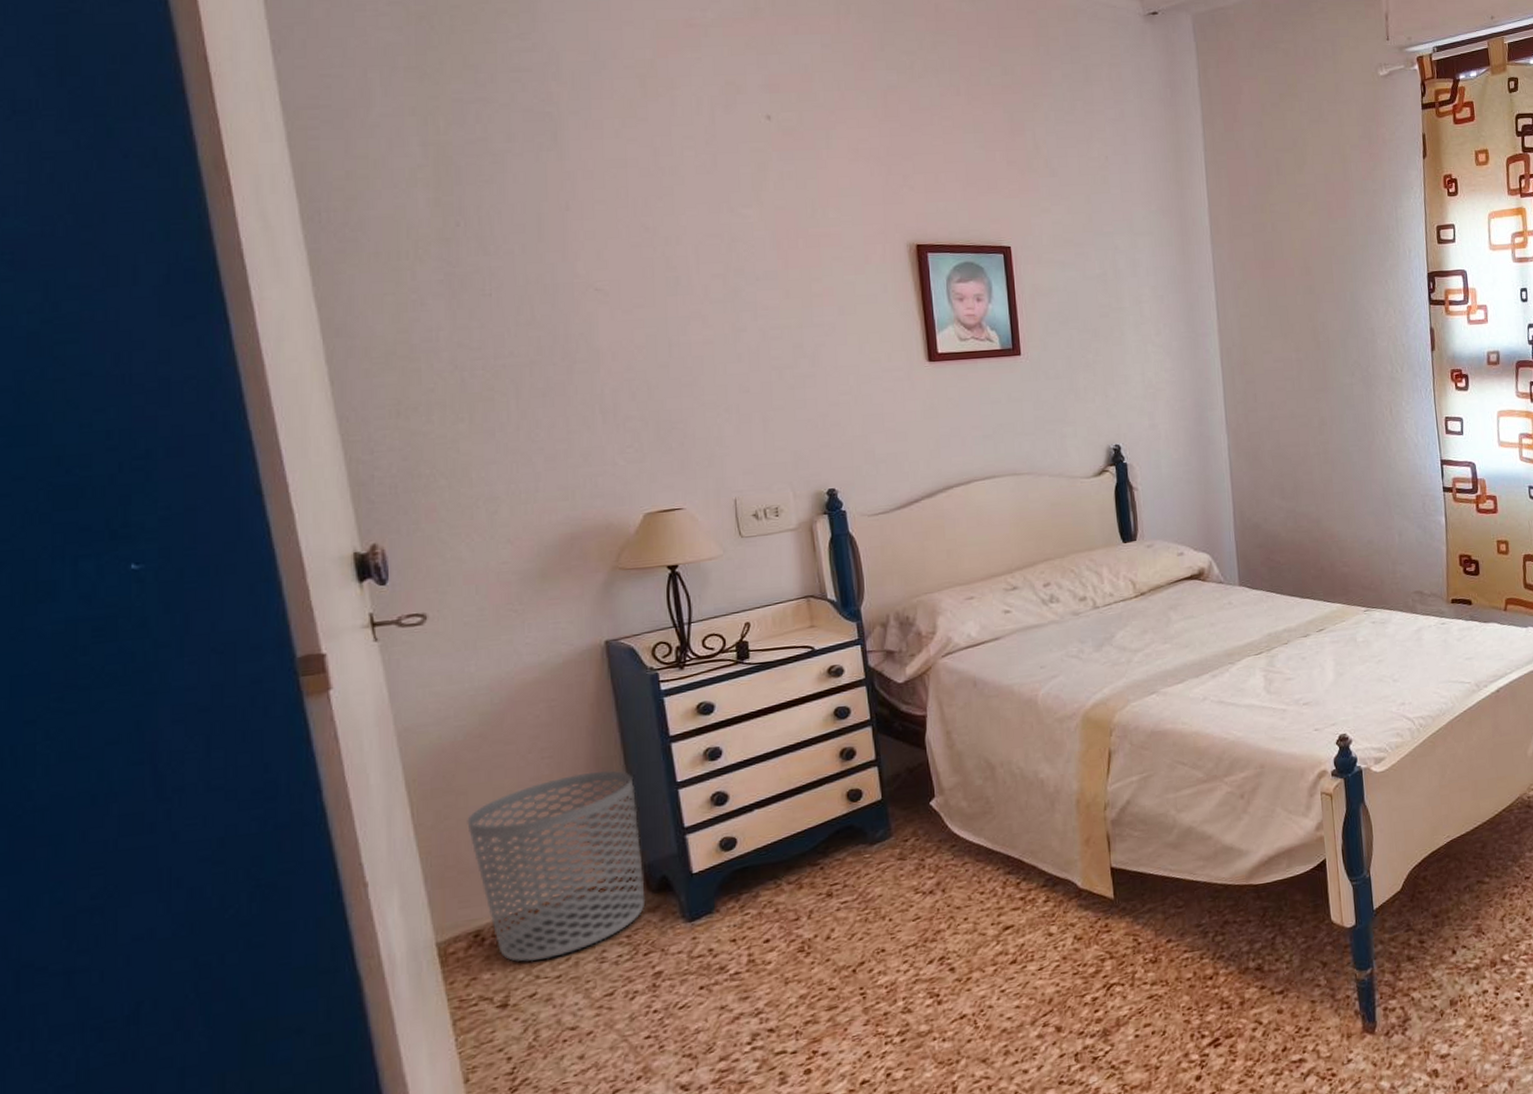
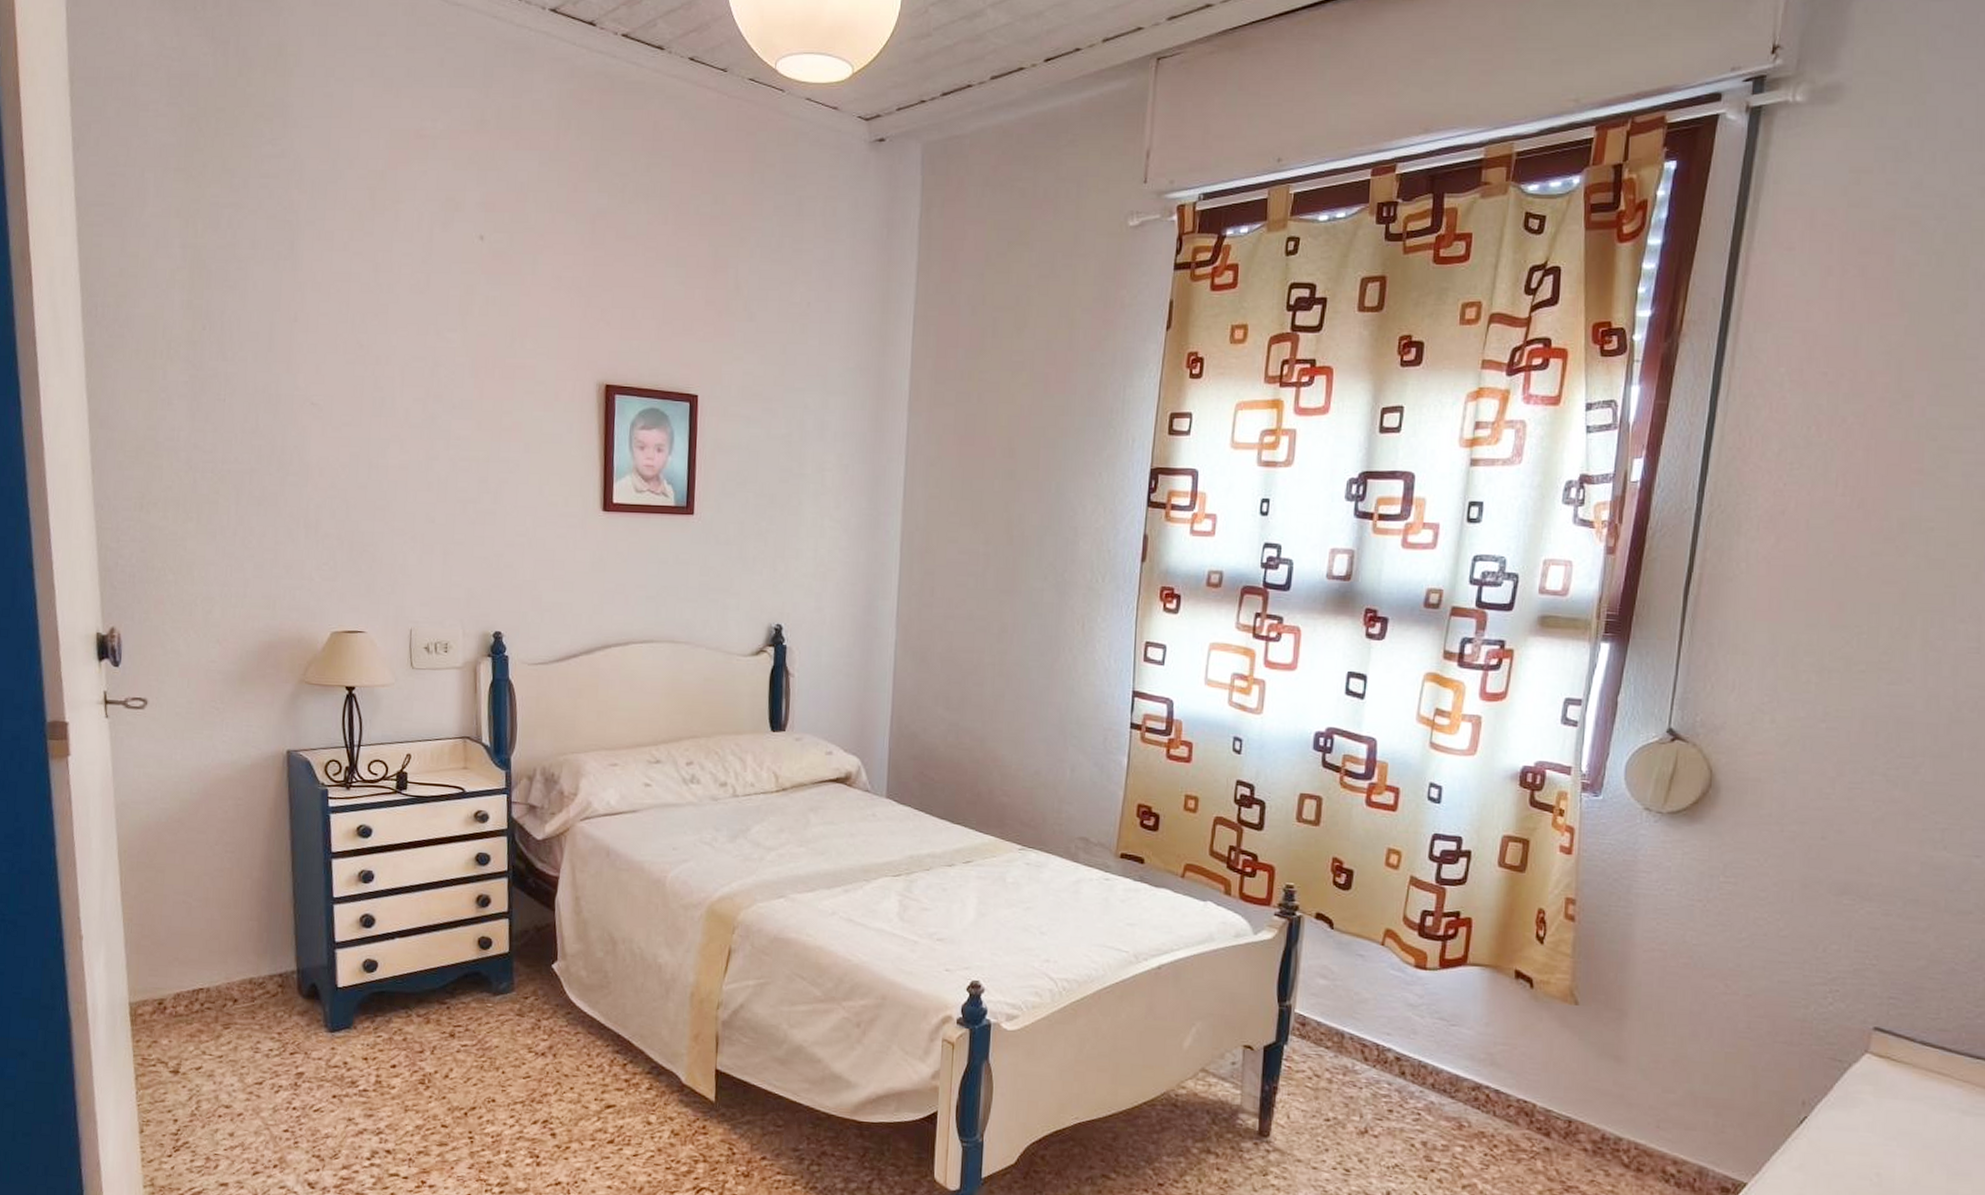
waste bin: present [467,770,646,962] -> none [162,873,298,1039]

